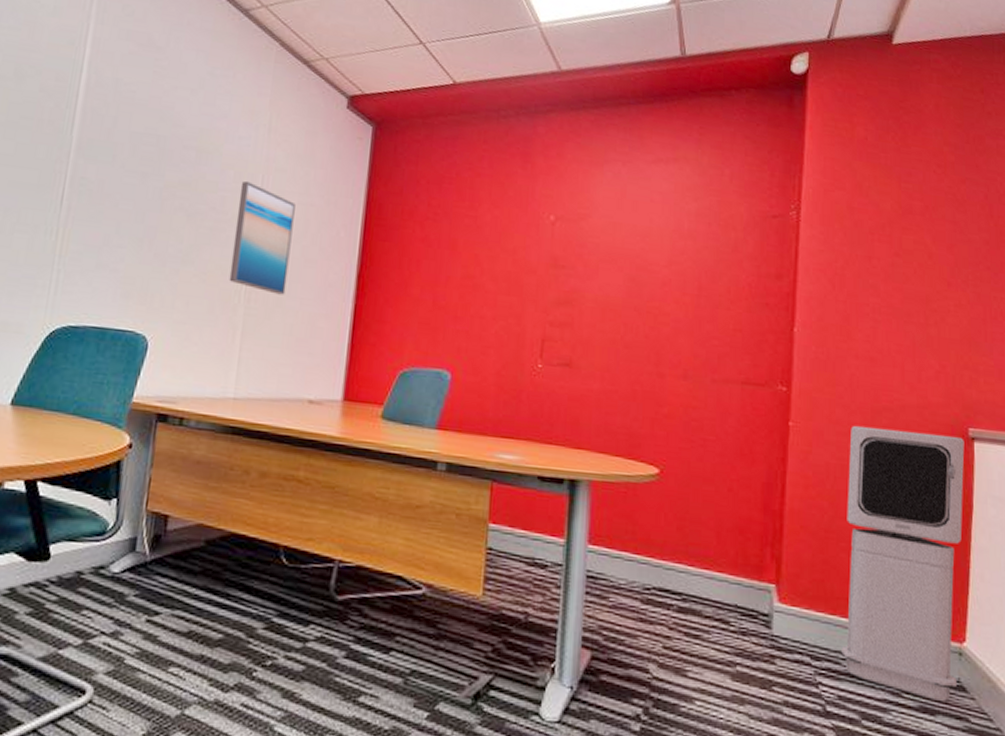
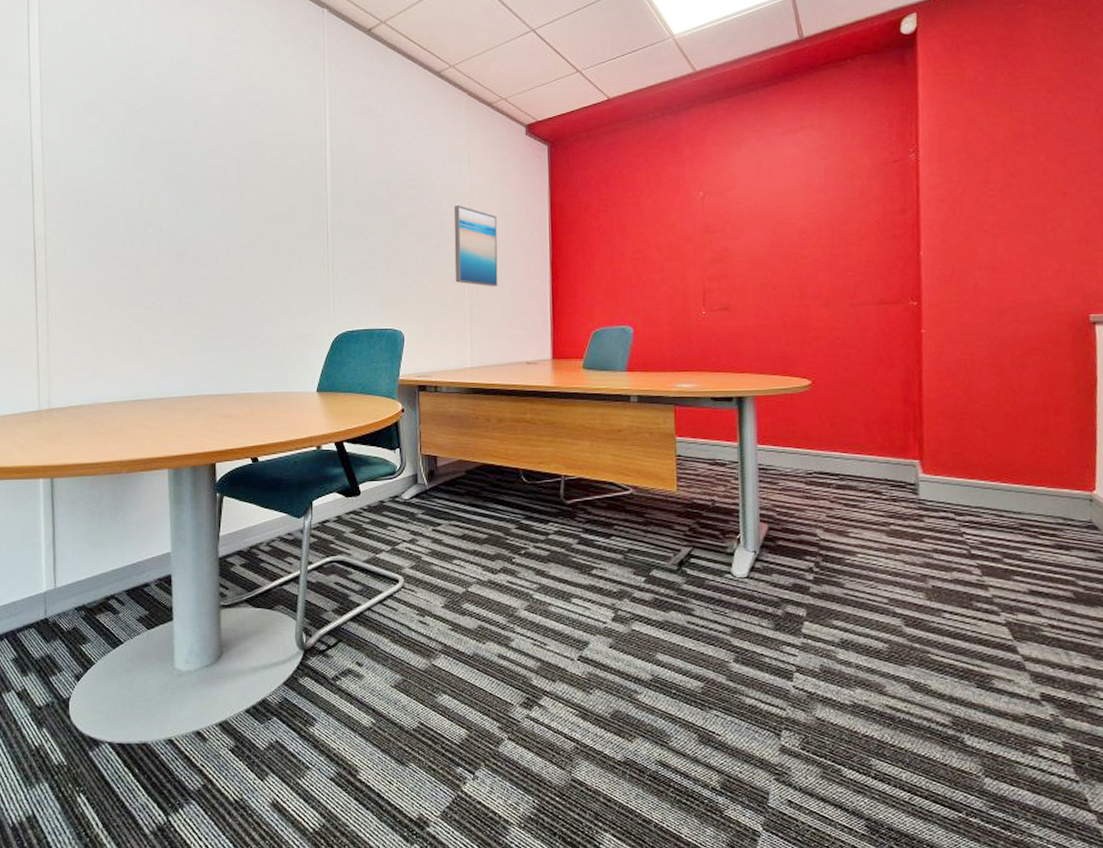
air purifier: present [841,425,965,702] -> none [978,323,1089,539]

